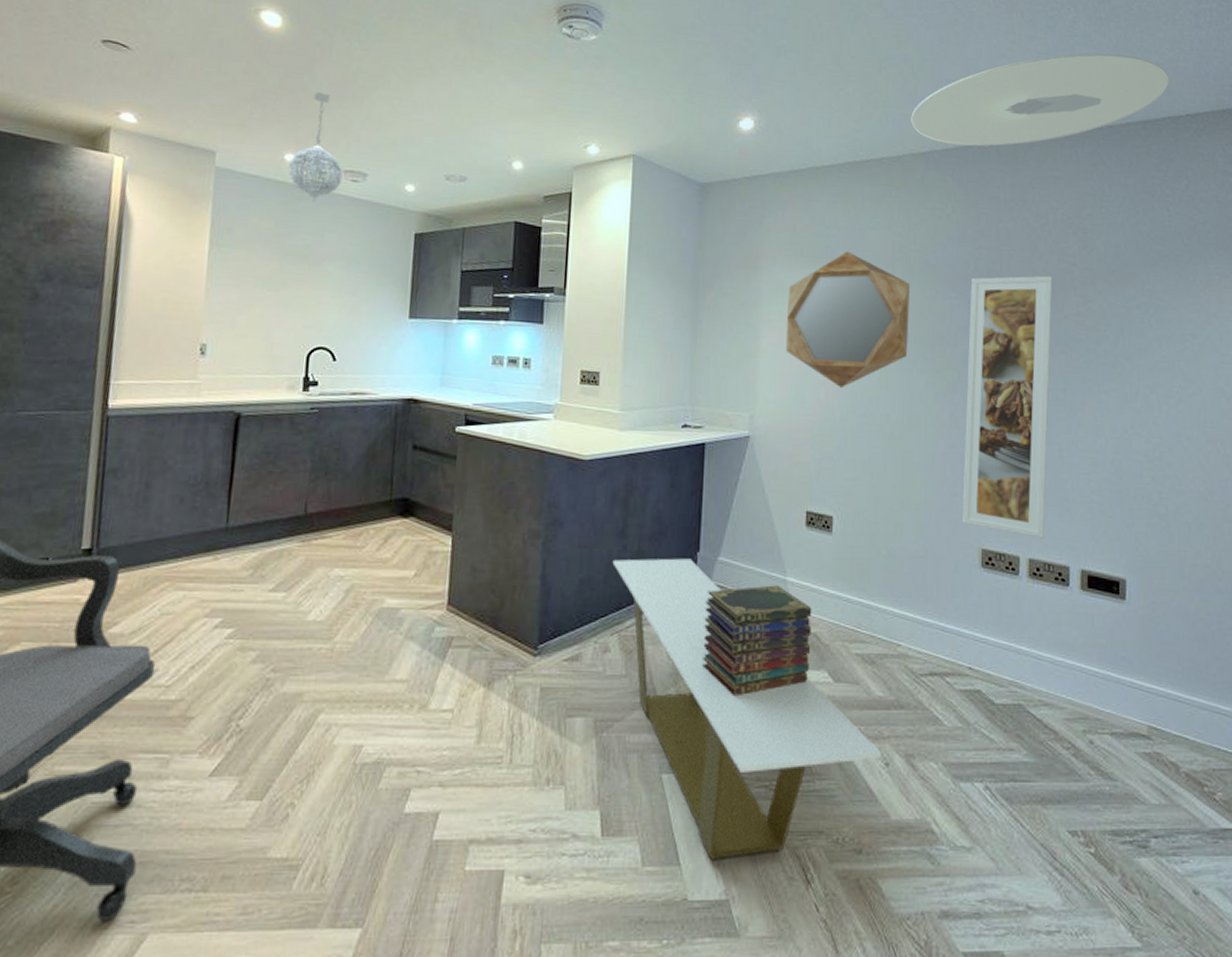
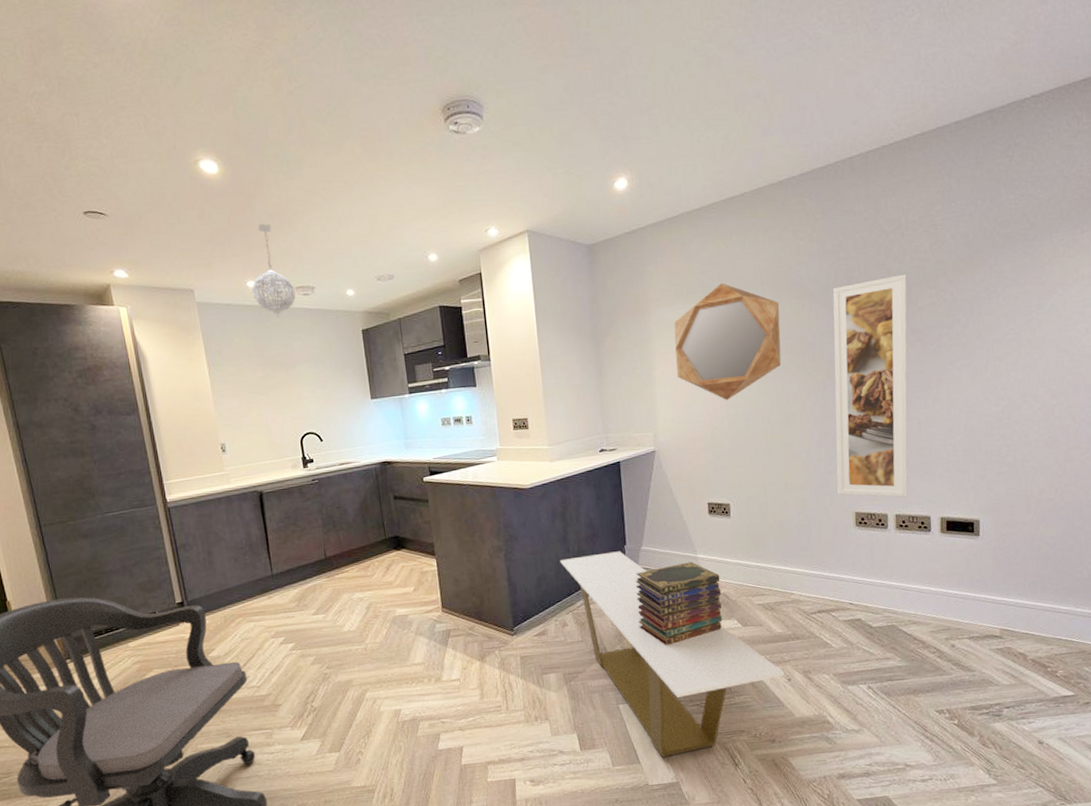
ceiling light: present [911,53,1170,147] -> none [768,46,1015,169]

